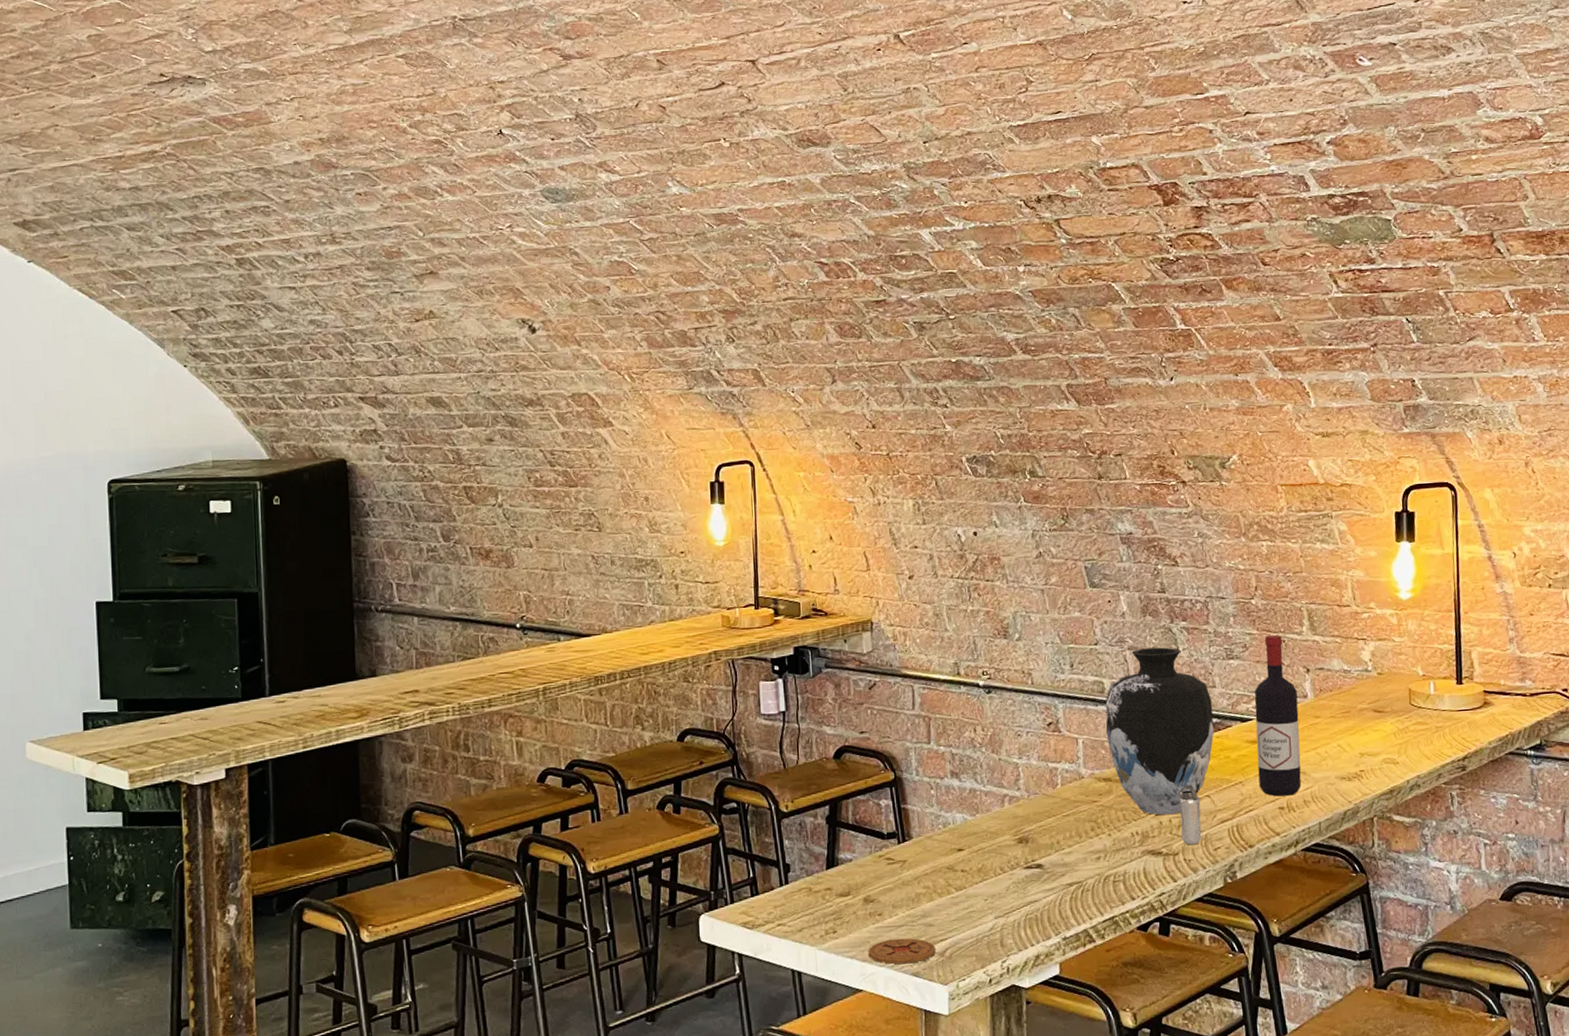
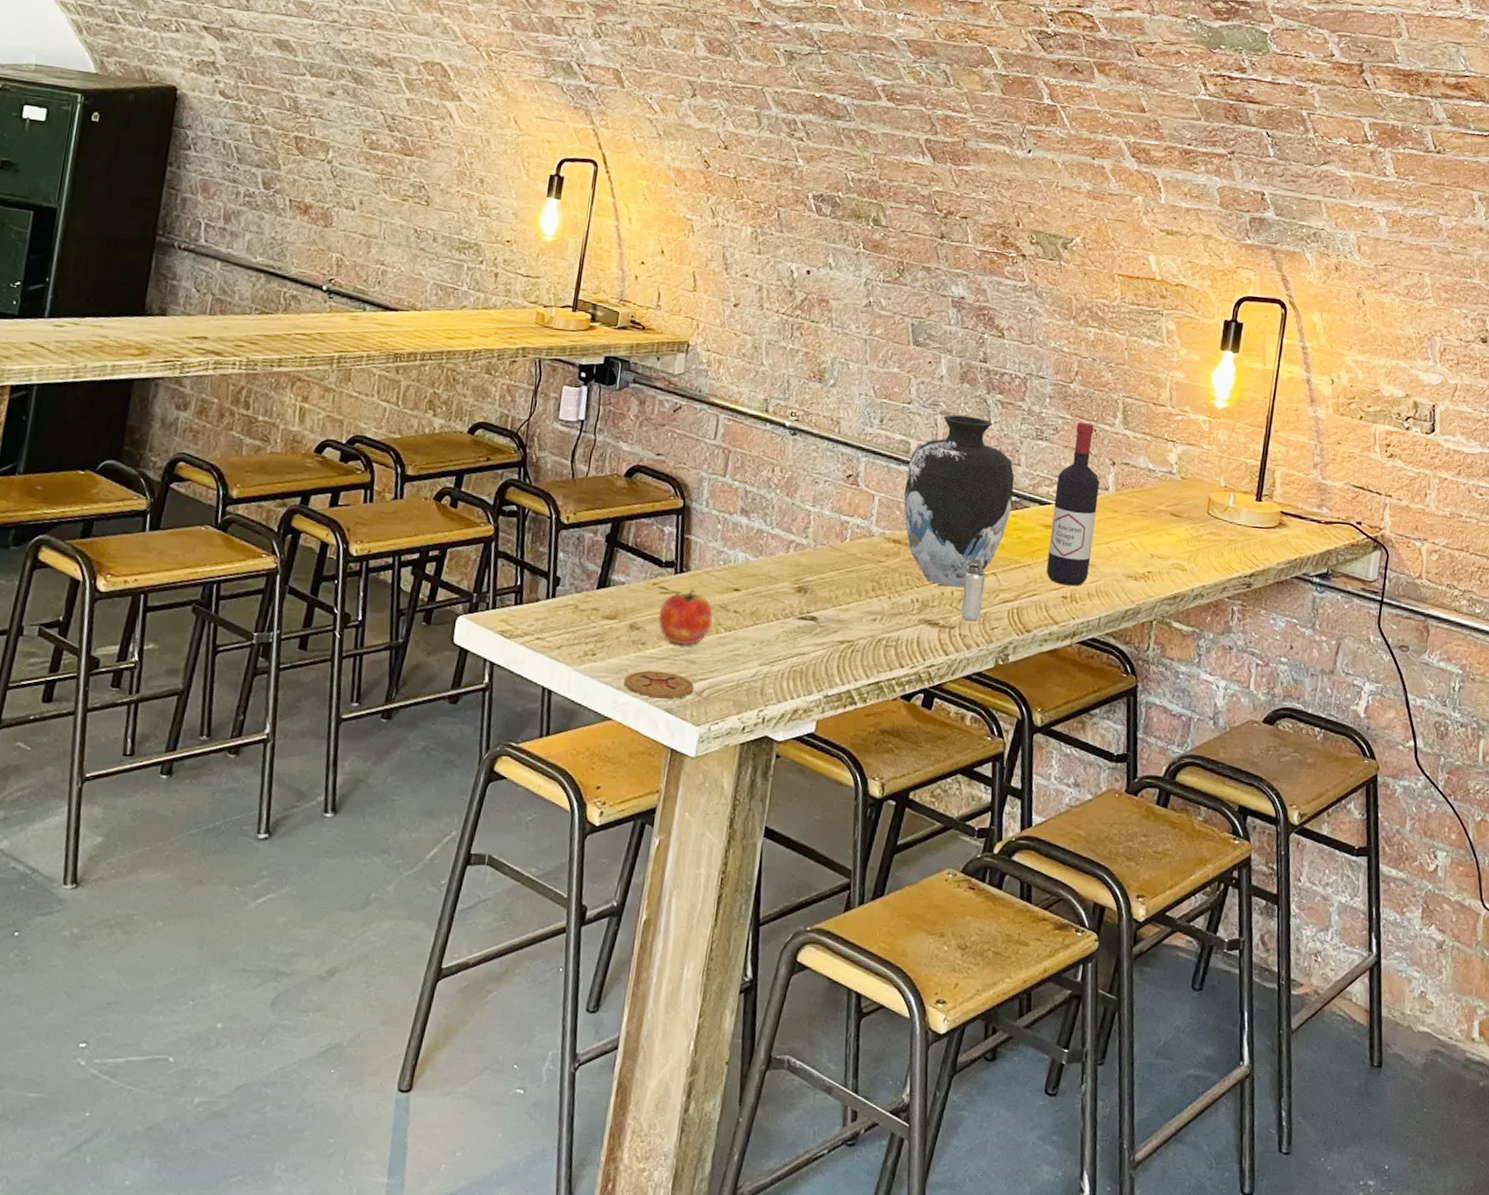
apple: none [889,855,943,910] -> present [658,588,714,645]

